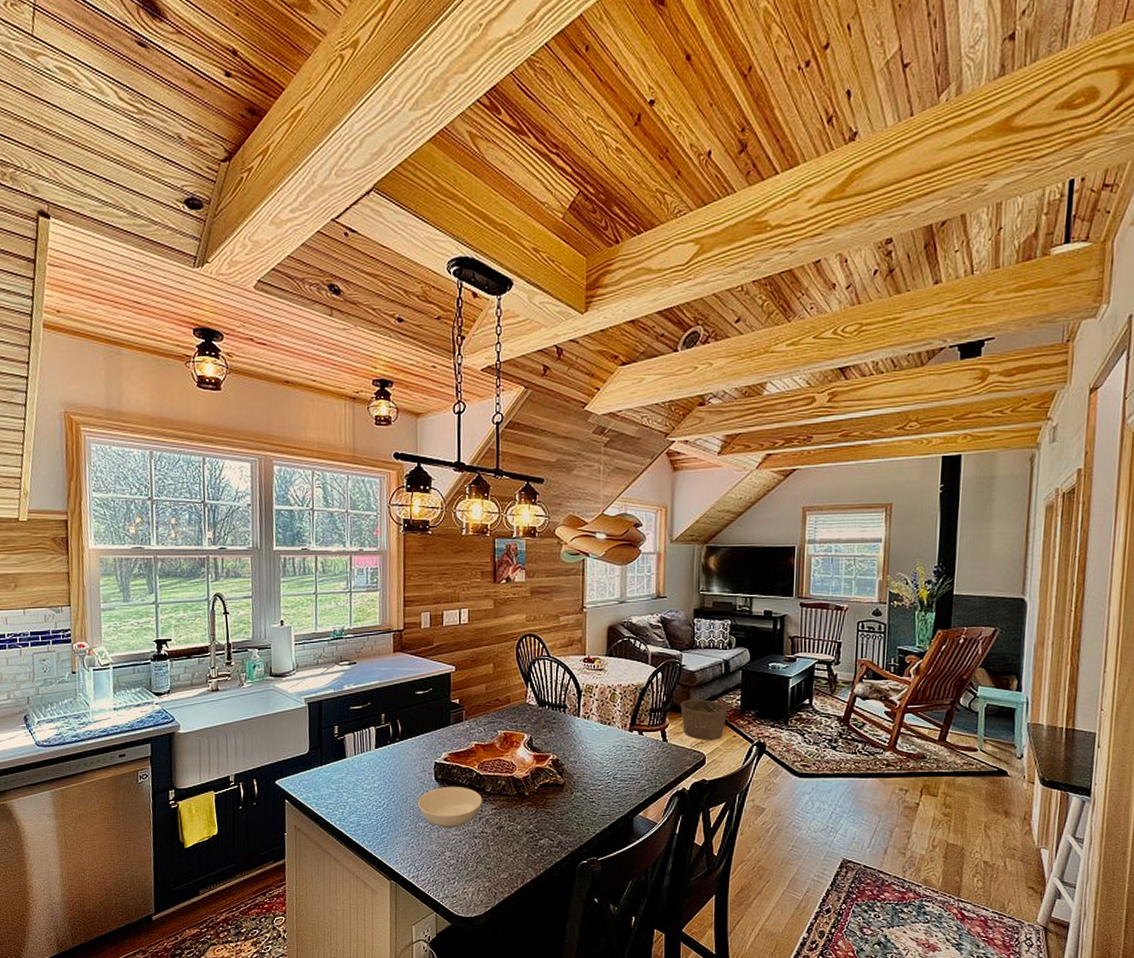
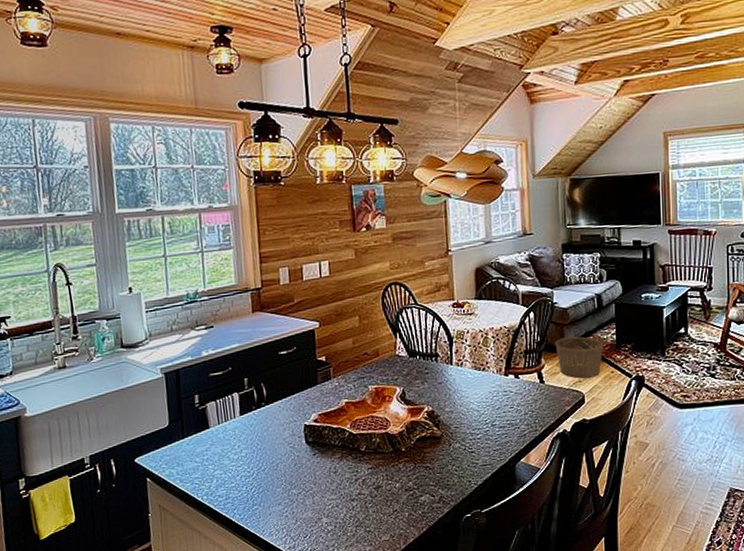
bowl: present [418,786,483,828] -> none [289,448,358,493]

